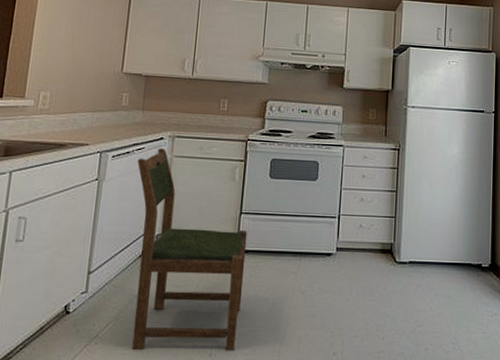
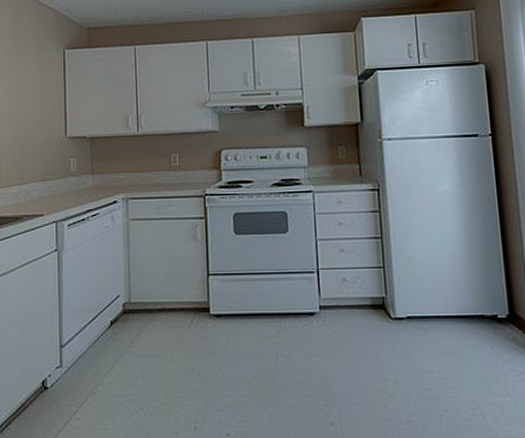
dining chair: present [131,148,248,352] -> none [93,213,221,425]

